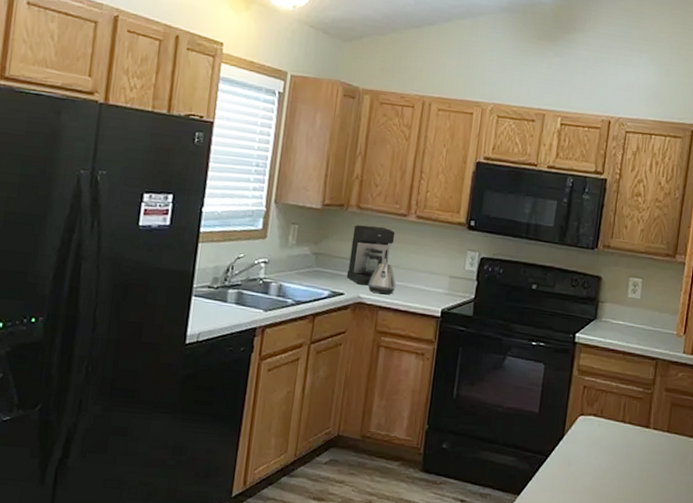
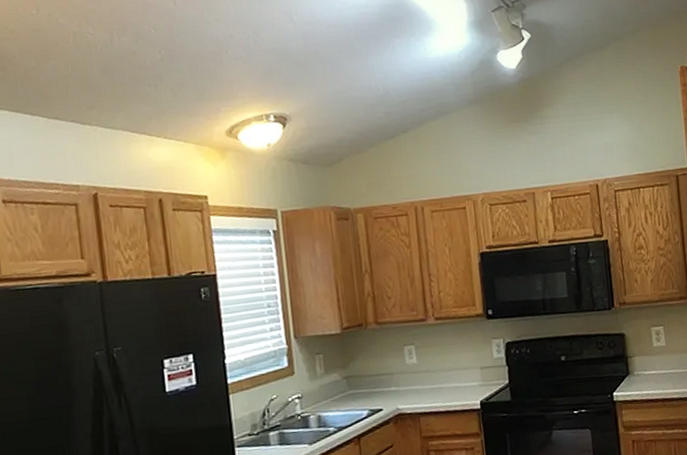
coffee maker: present [346,225,395,286] -> none [378,336,419,397]
kettle: present [368,249,396,295] -> none [403,356,431,402]

